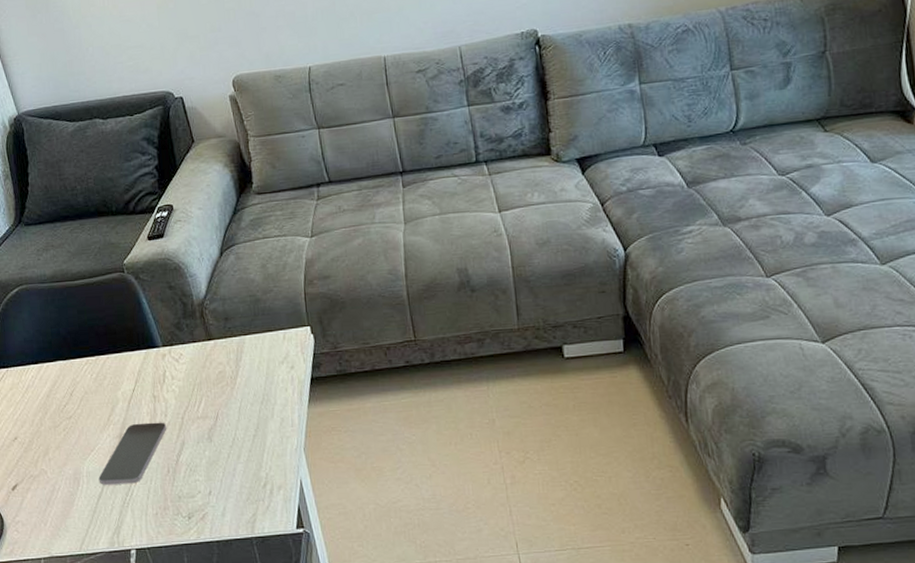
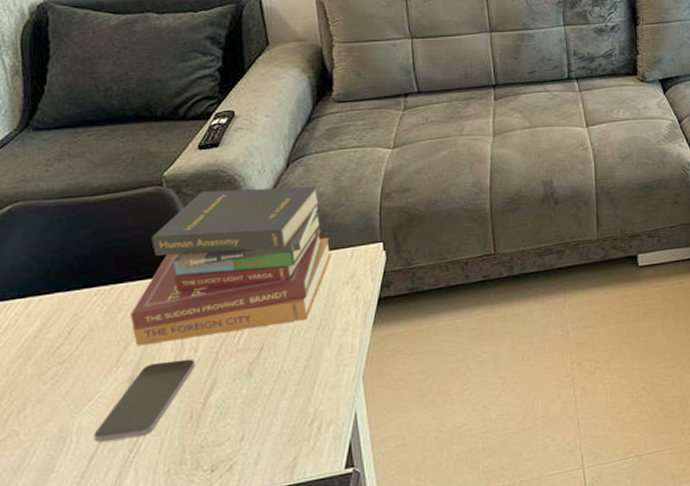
books: none [113,272,267,409] -> present [130,185,331,346]

